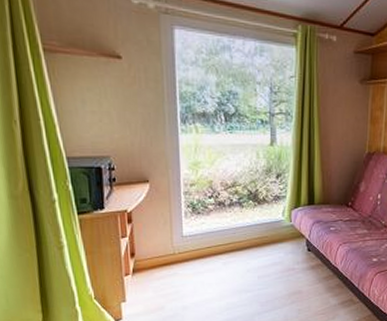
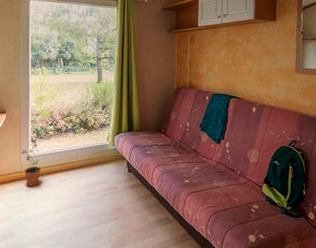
potted plant: none [173,214,199,271] -> present [21,138,41,187]

